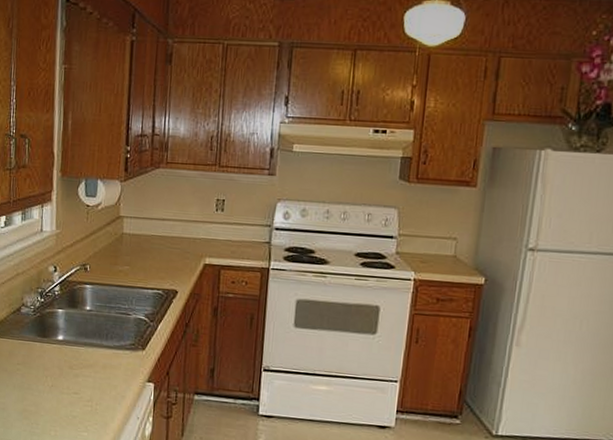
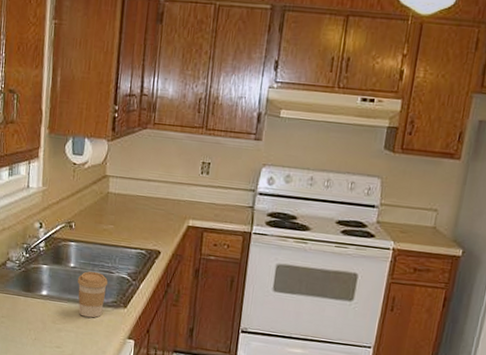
coffee cup: none [94,314,125,362] -> present [78,271,108,318]

